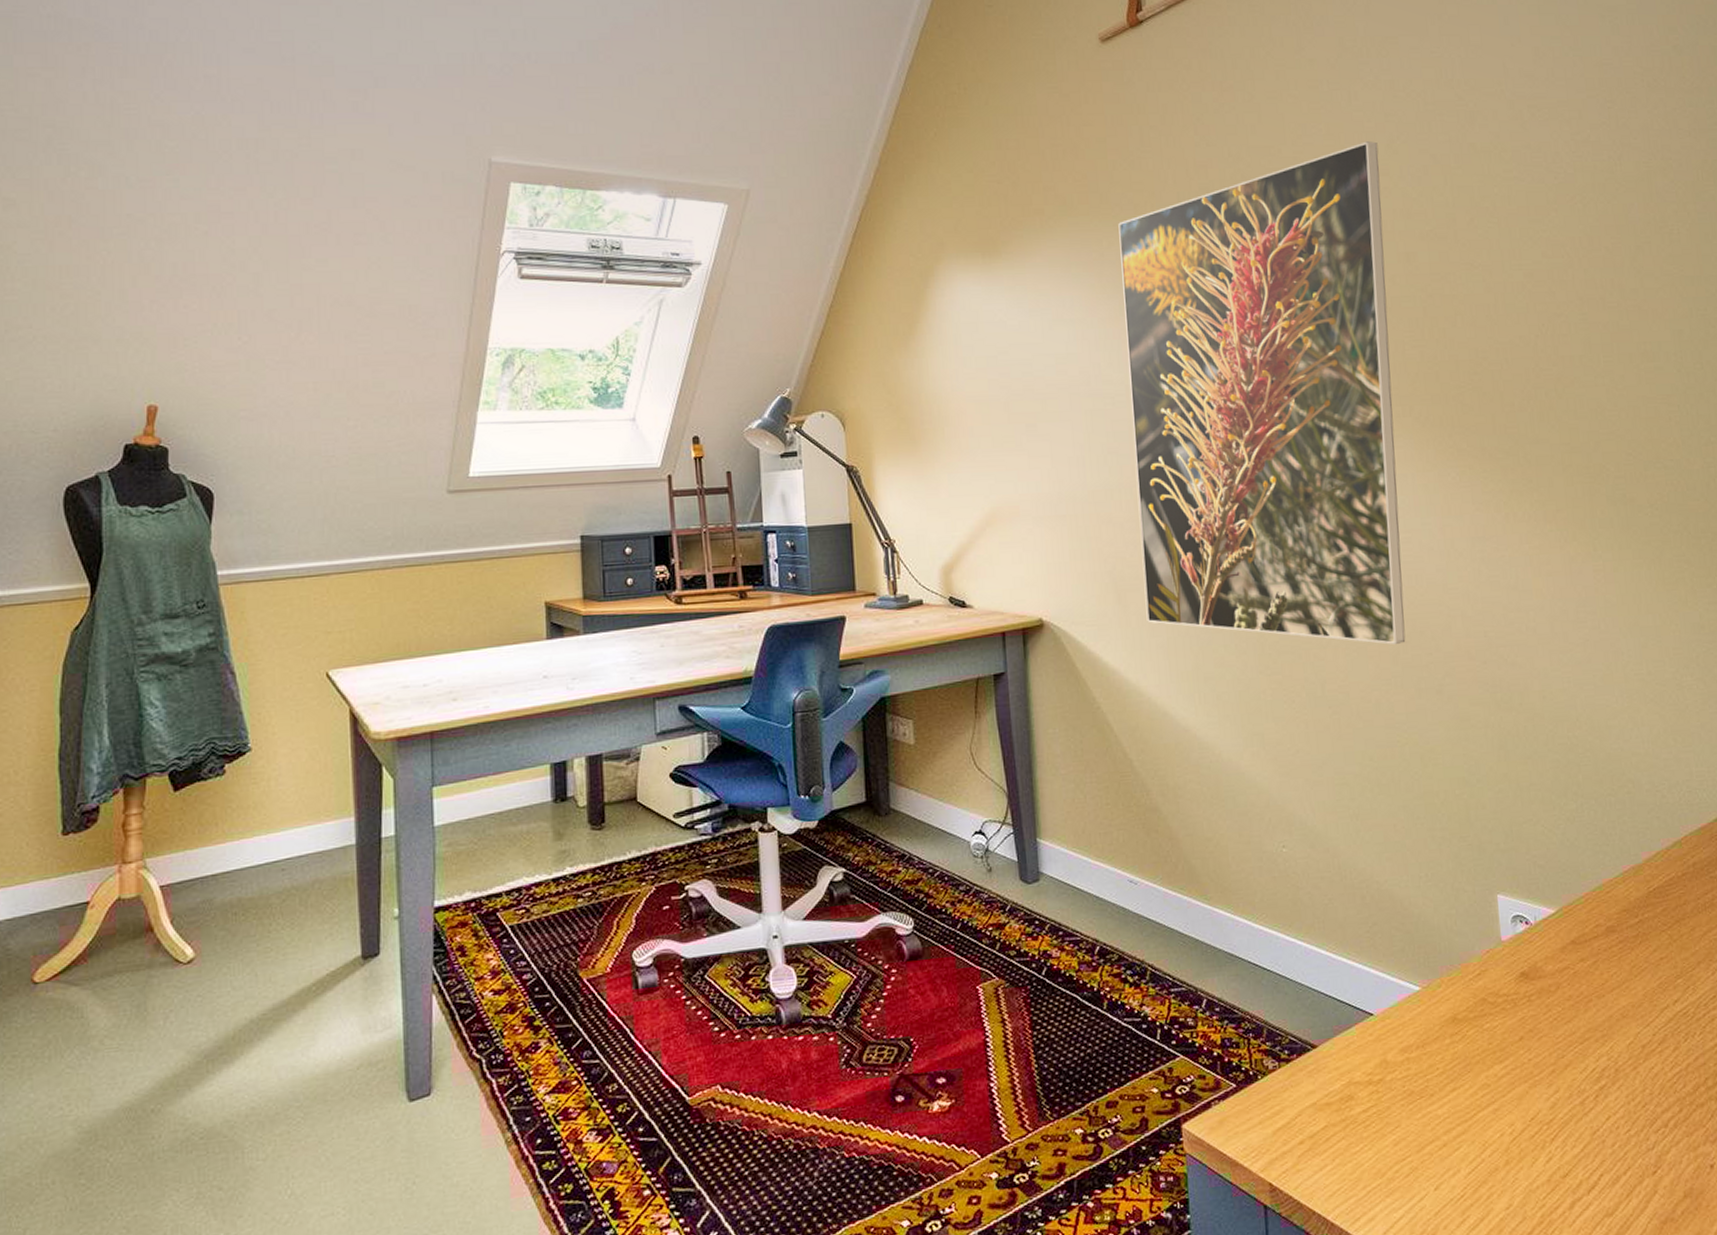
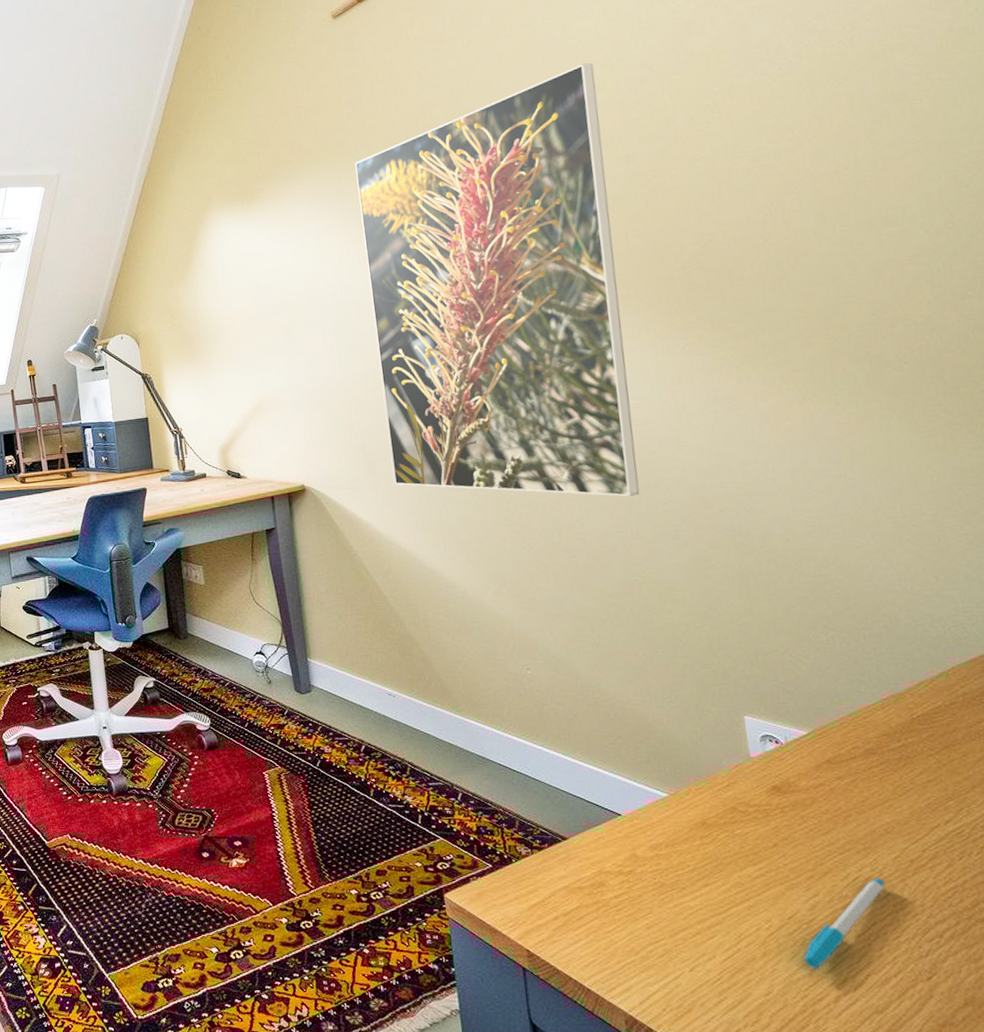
pen: none [1543,1067,1620,1174] -> present [804,878,885,969]

